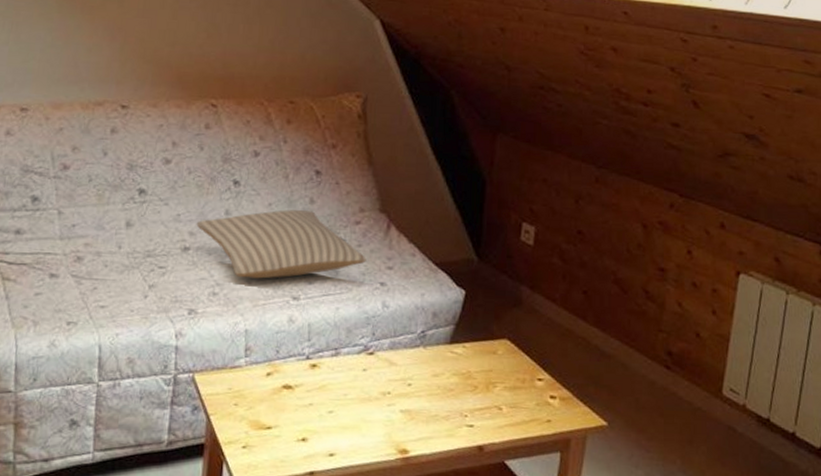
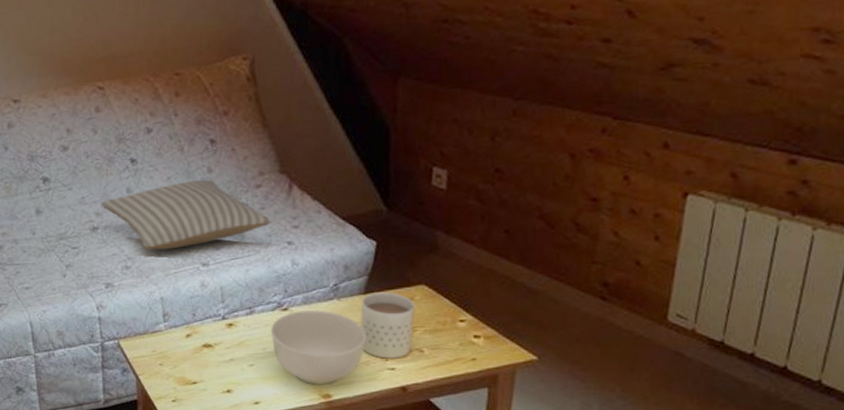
bowl: none [354,356,449,439] -> present [271,310,367,385]
mug: none [444,343,497,415] -> present [360,292,415,359]

